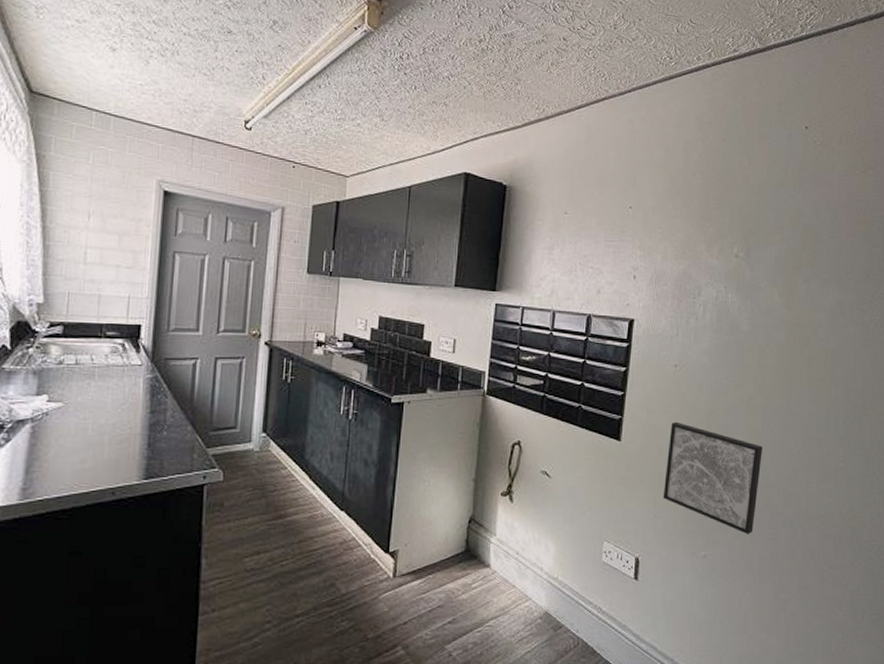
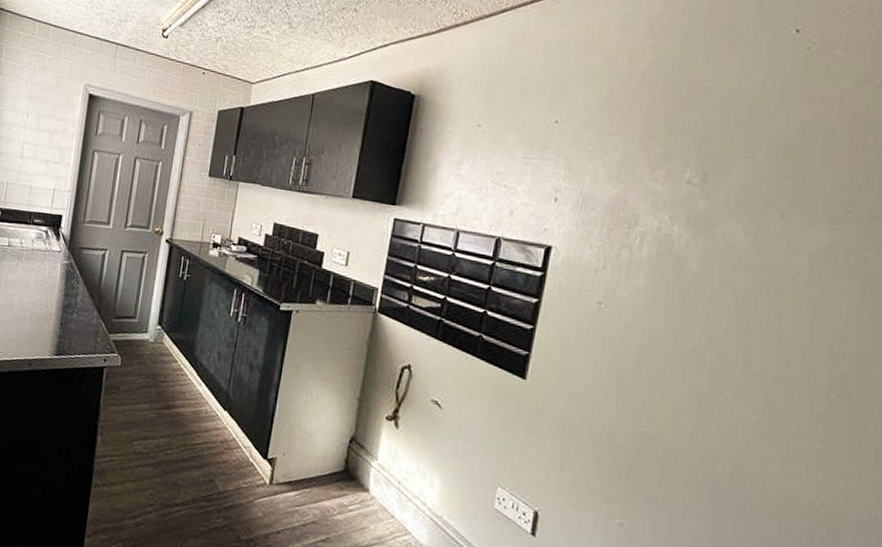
wall art: present [663,421,762,535] -> none [572,366,707,510]

